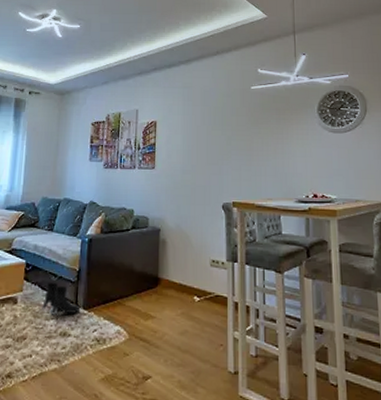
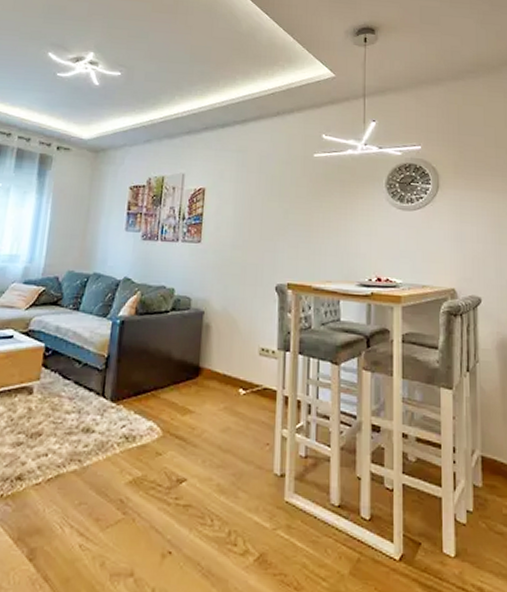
boots: present [42,282,81,315] -> none [62,369,108,408]

